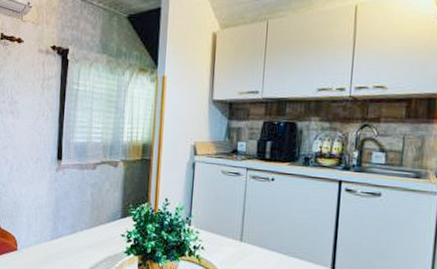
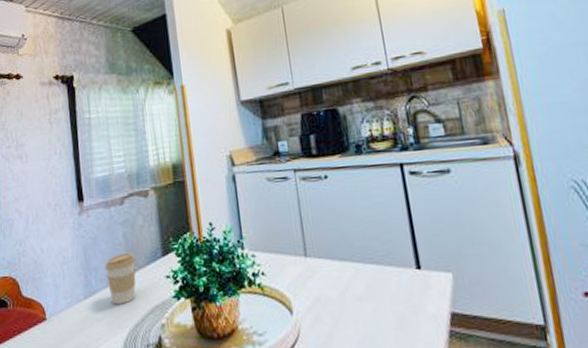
coffee cup: none [72,209,98,250] -> present [105,252,136,305]

